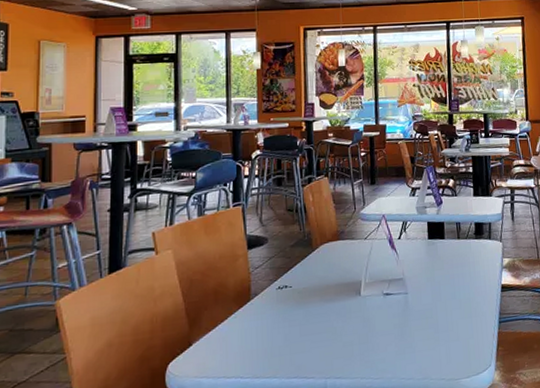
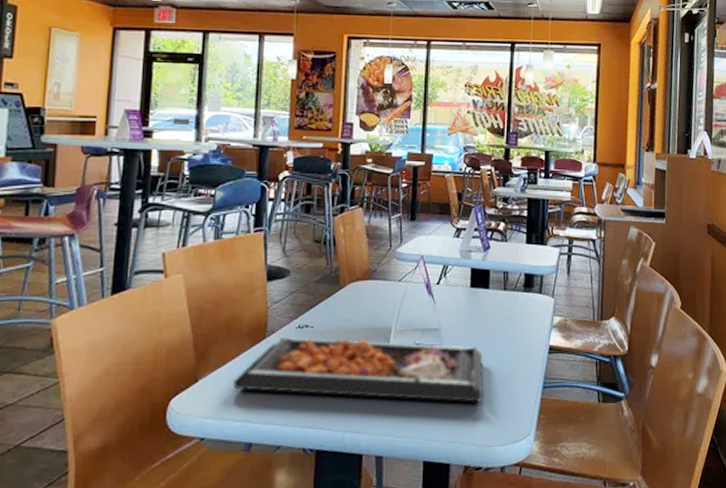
food tray: none [224,290,447,350] -> present [233,336,484,402]

